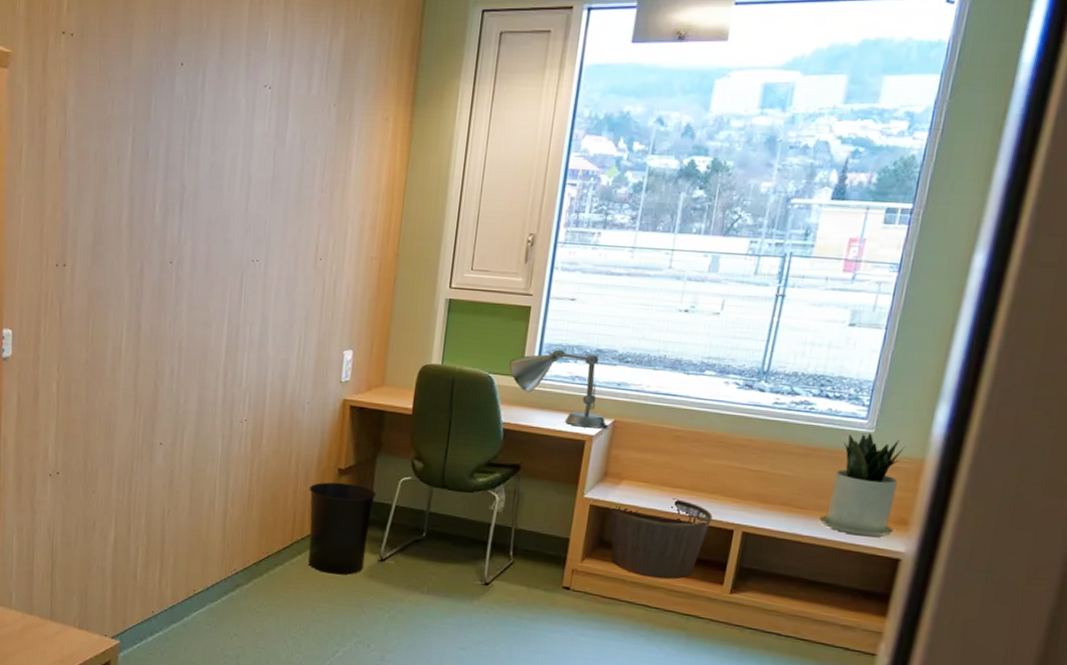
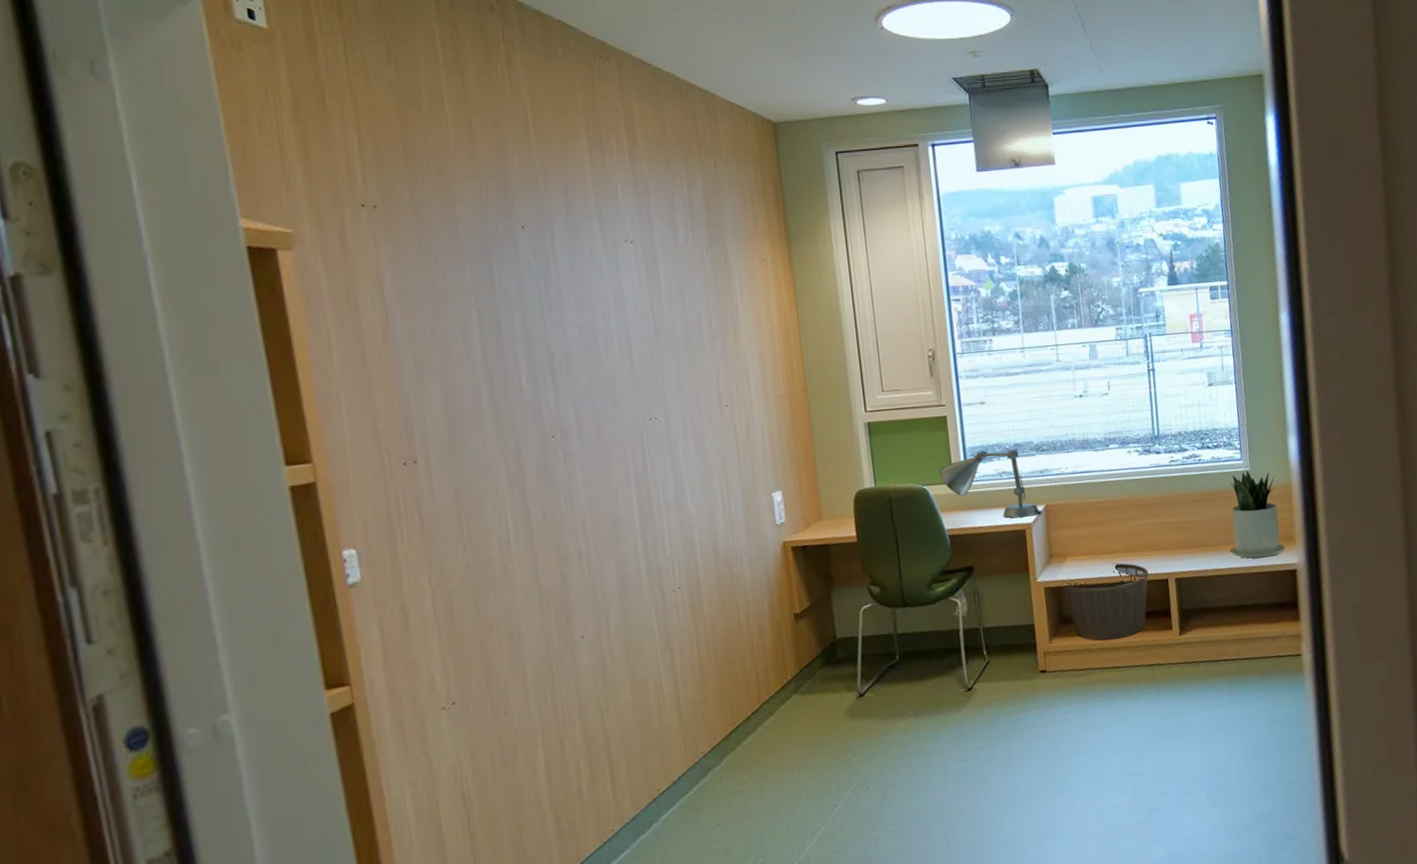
waste bin: present [308,482,377,575] -> none [767,625,843,726]

